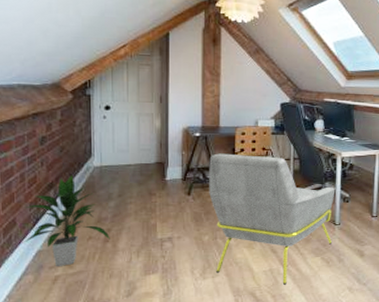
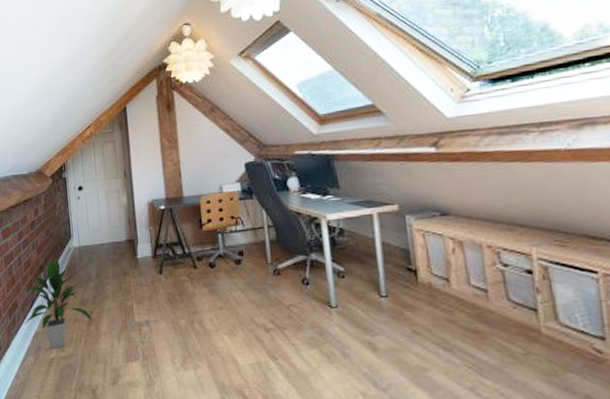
armchair: present [209,153,336,286] -> none [176,225,331,385]

